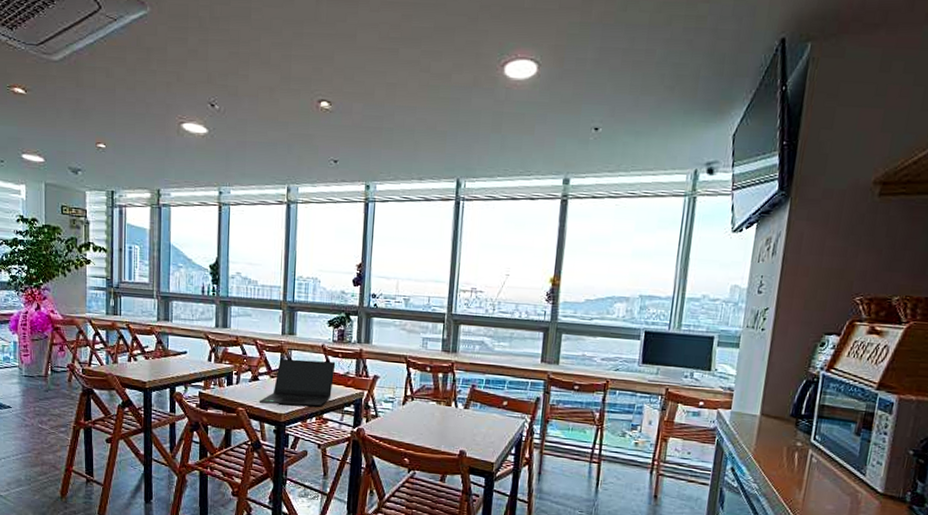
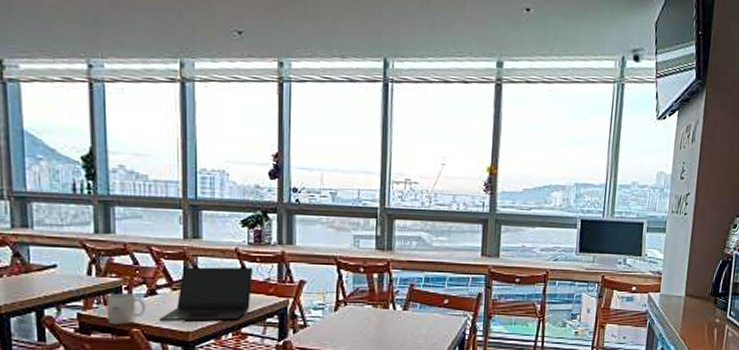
mug: none [220,377,250,404] -> present [106,293,146,325]

